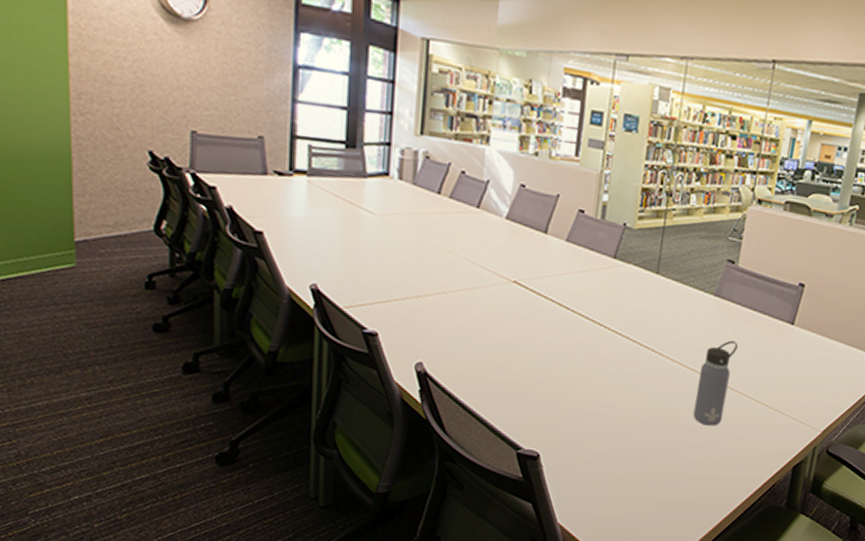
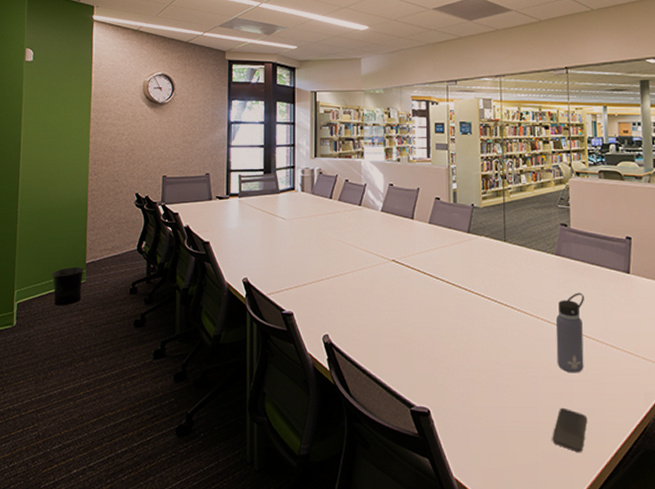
waste bin: none [20,244,73,296] -> present [52,266,85,306]
smartphone: none [672,460,715,505] -> present [552,407,588,453]

